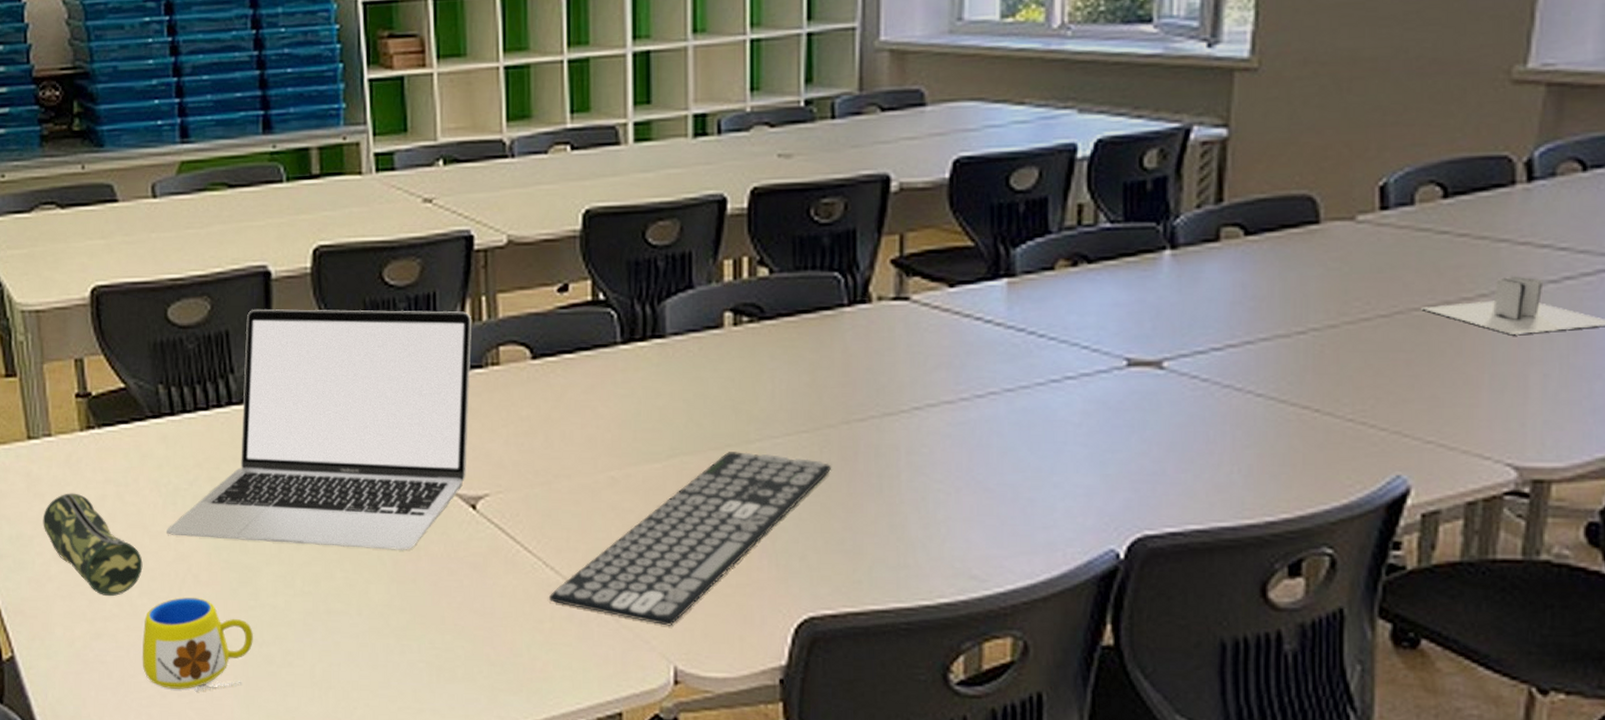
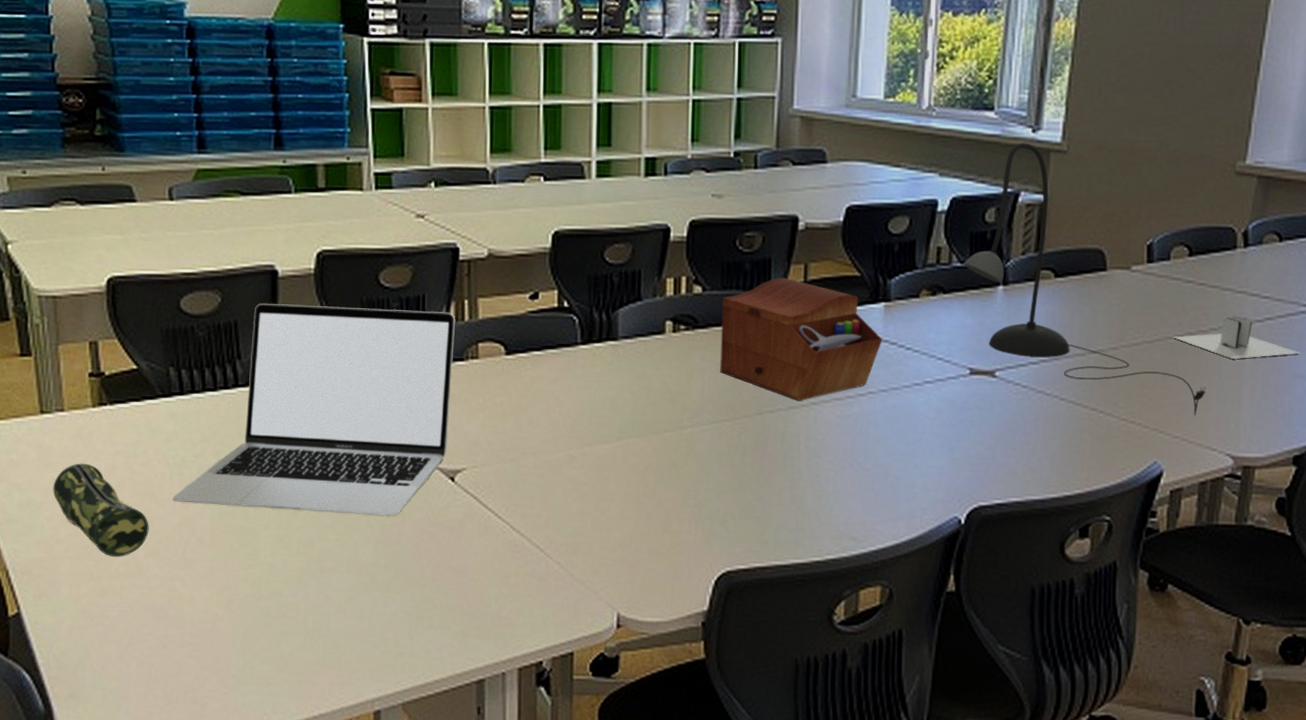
mug: present [142,597,253,692] -> none [145,558,251,642]
keyboard: present [548,452,831,626] -> none [514,436,747,579]
sewing box: none [794,252,1006,405] -> present [720,277,883,401]
desk lamp: none [1114,62,1474,413] -> present [963,143,1207,416]

